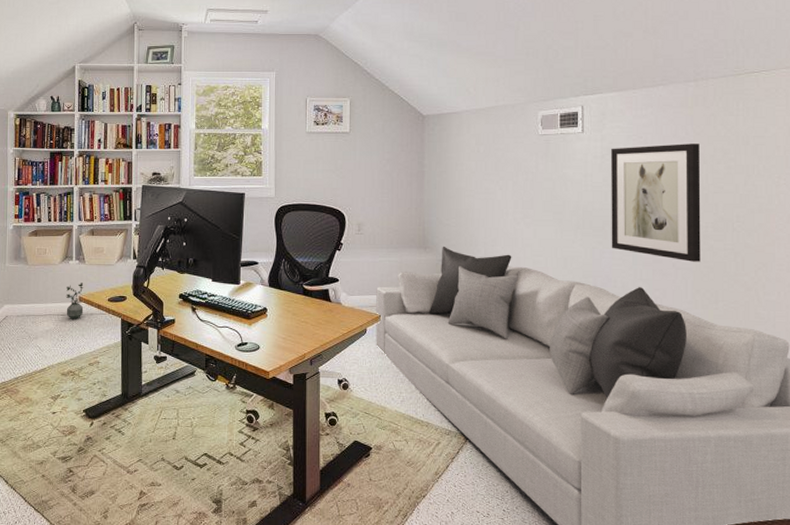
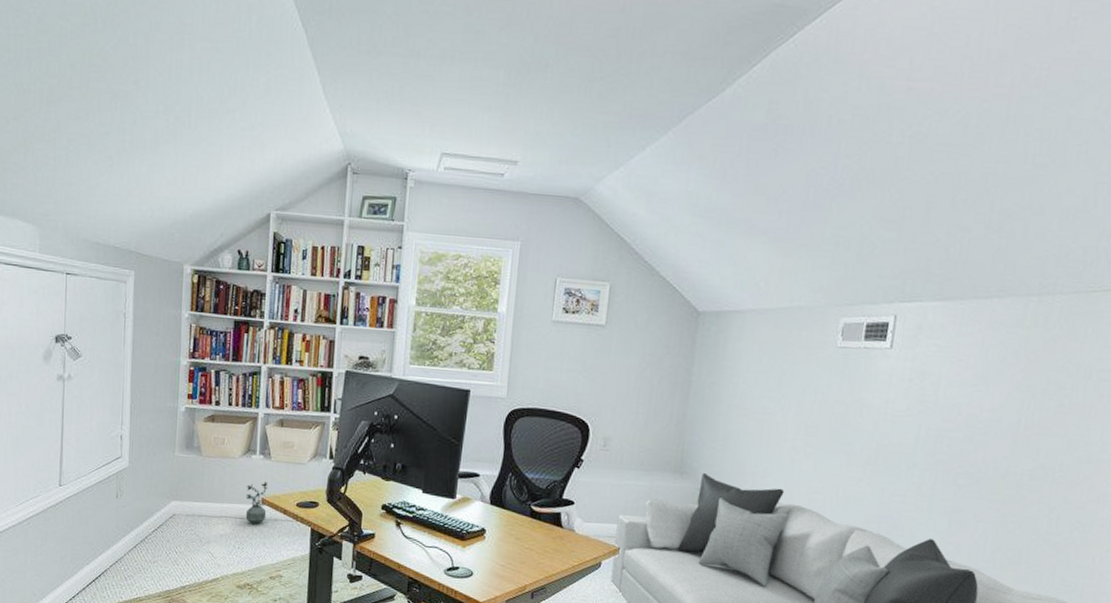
wall art: present [611,144,701,262] -> none [904,370,1031,515]

